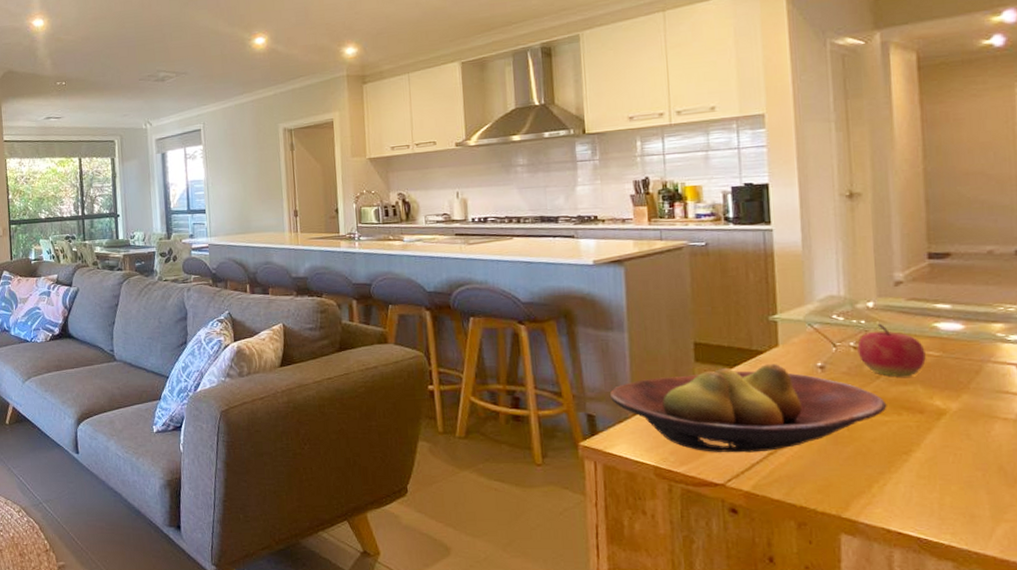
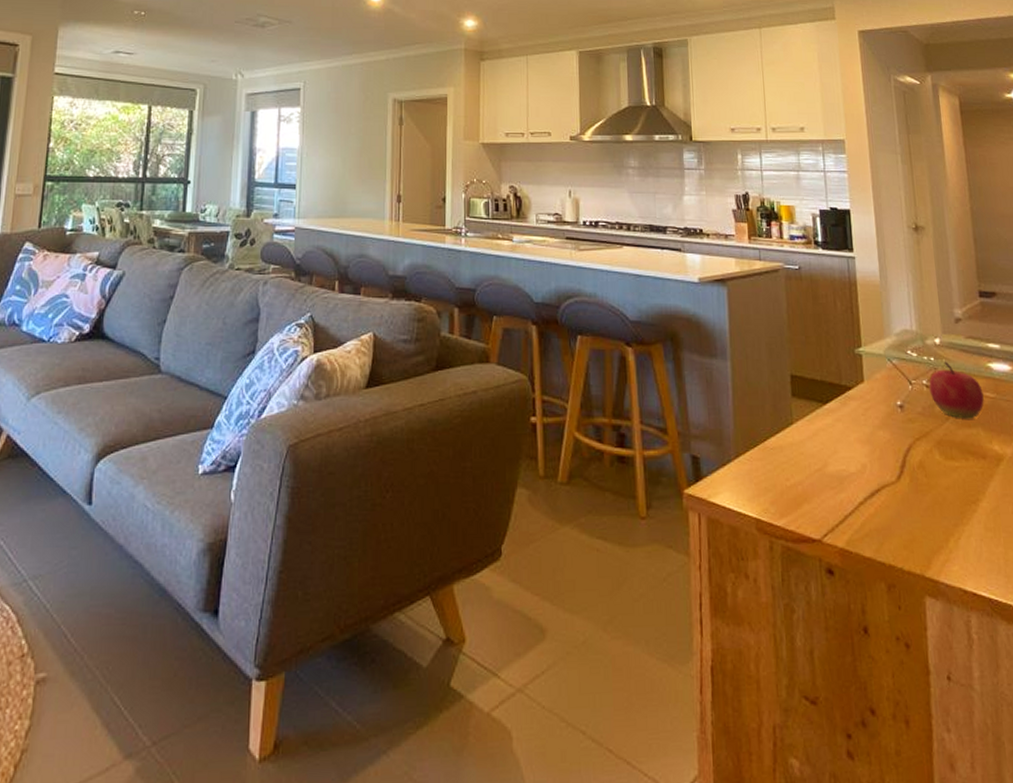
fruit bowl: present [609,363,887,453] -> none [713,400,957,503]

